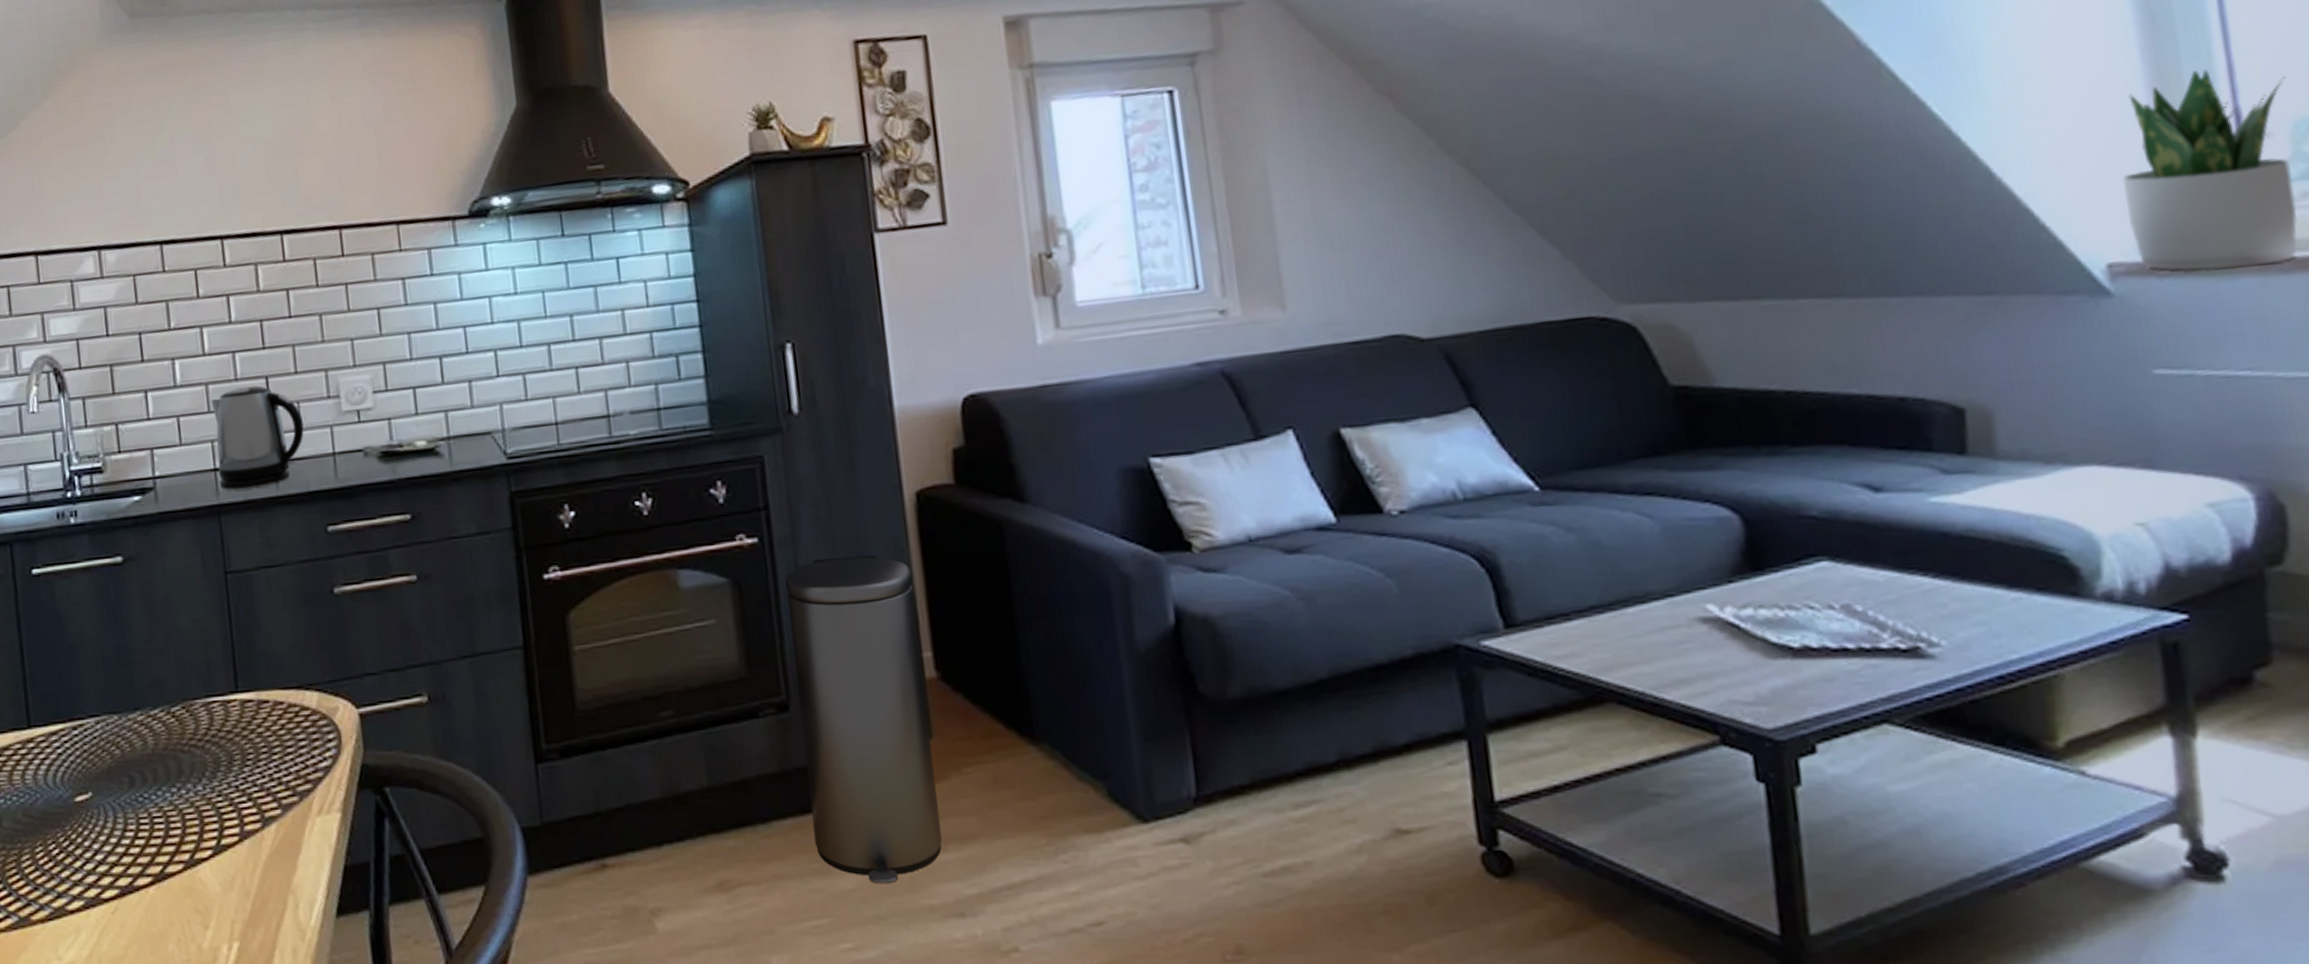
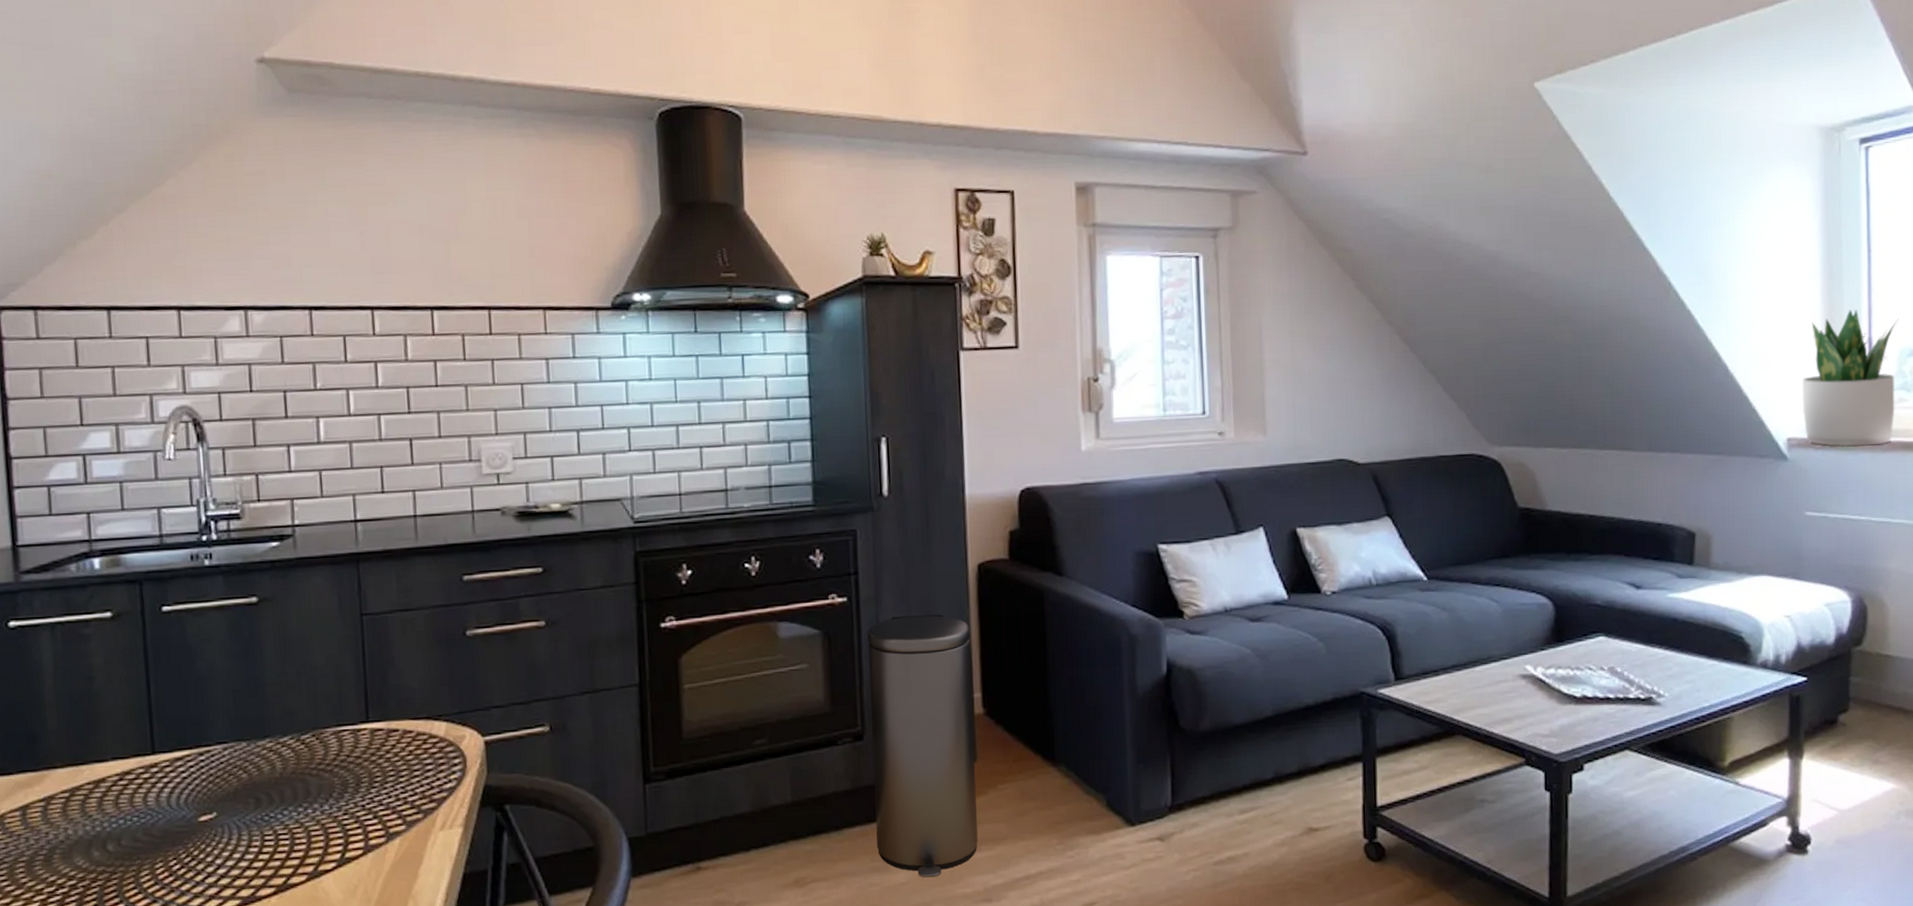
kettle: present [210,385,304,490] -> none [354,446,445,540]

